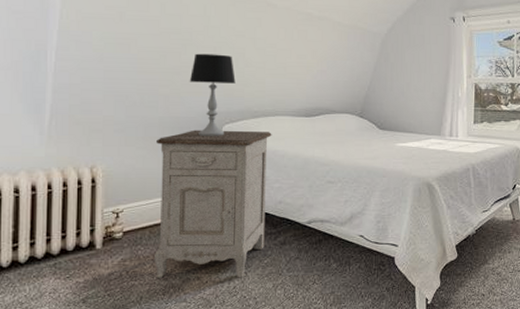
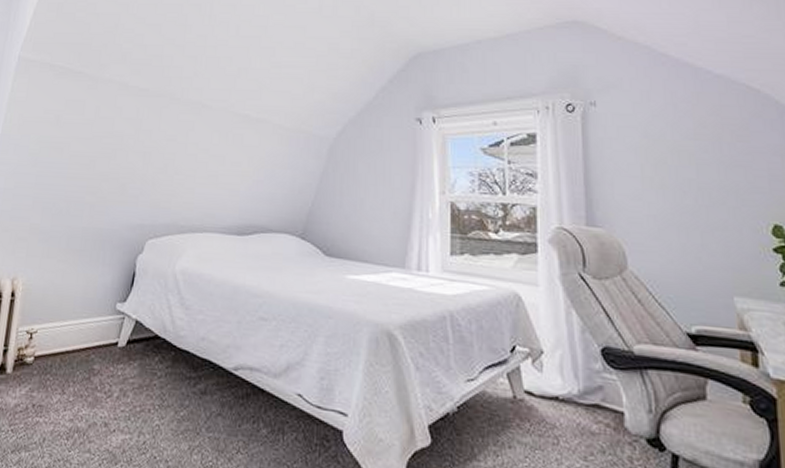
nightstand: present [154,129,272,278] -> none [62,243,199,432]
table lamp: present [189,53,236,136] -> none [115,159,164,253]

